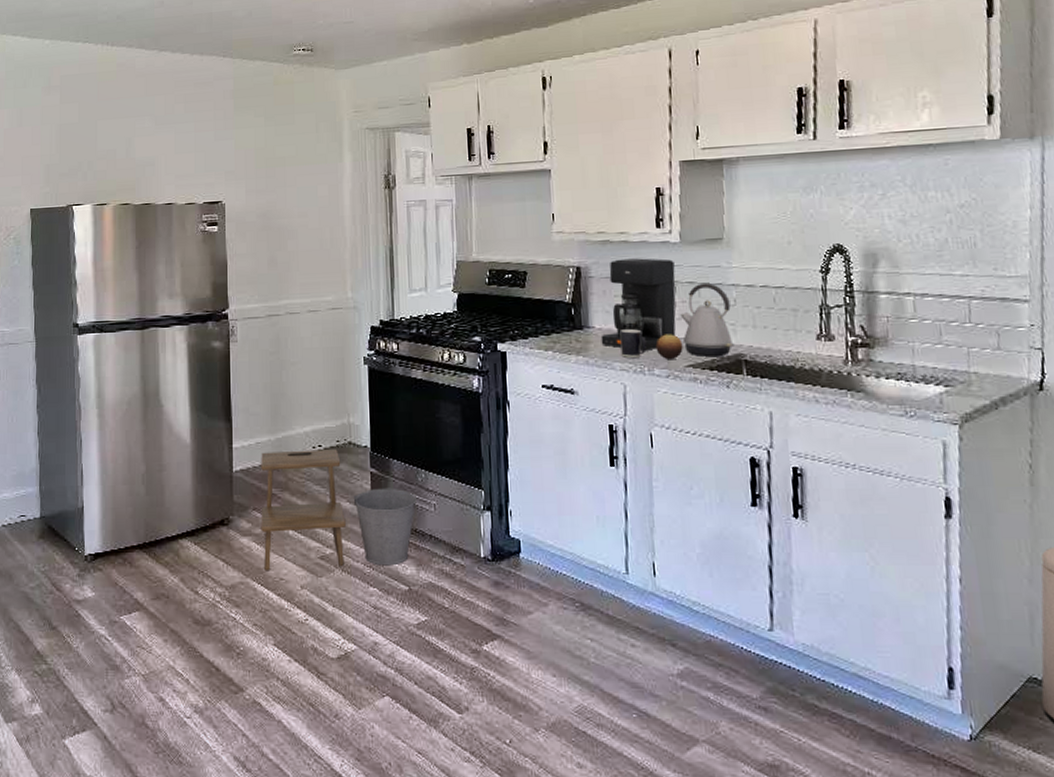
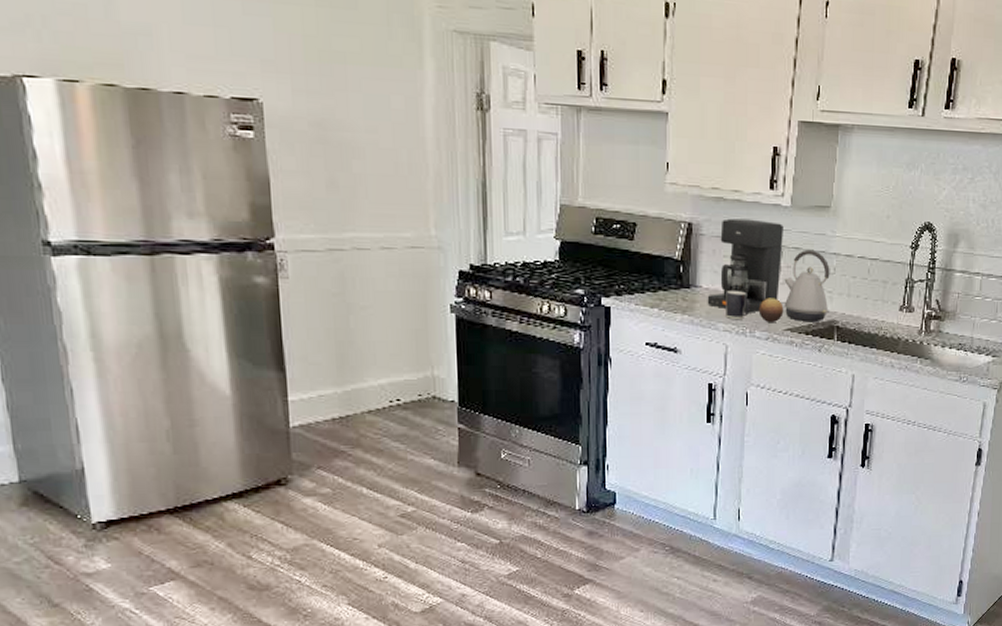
step stool: present [261,449,346,571] -> none [325,404,430,532]
bucket: present [353,488,418,566] -> none [438,444,511,521]

